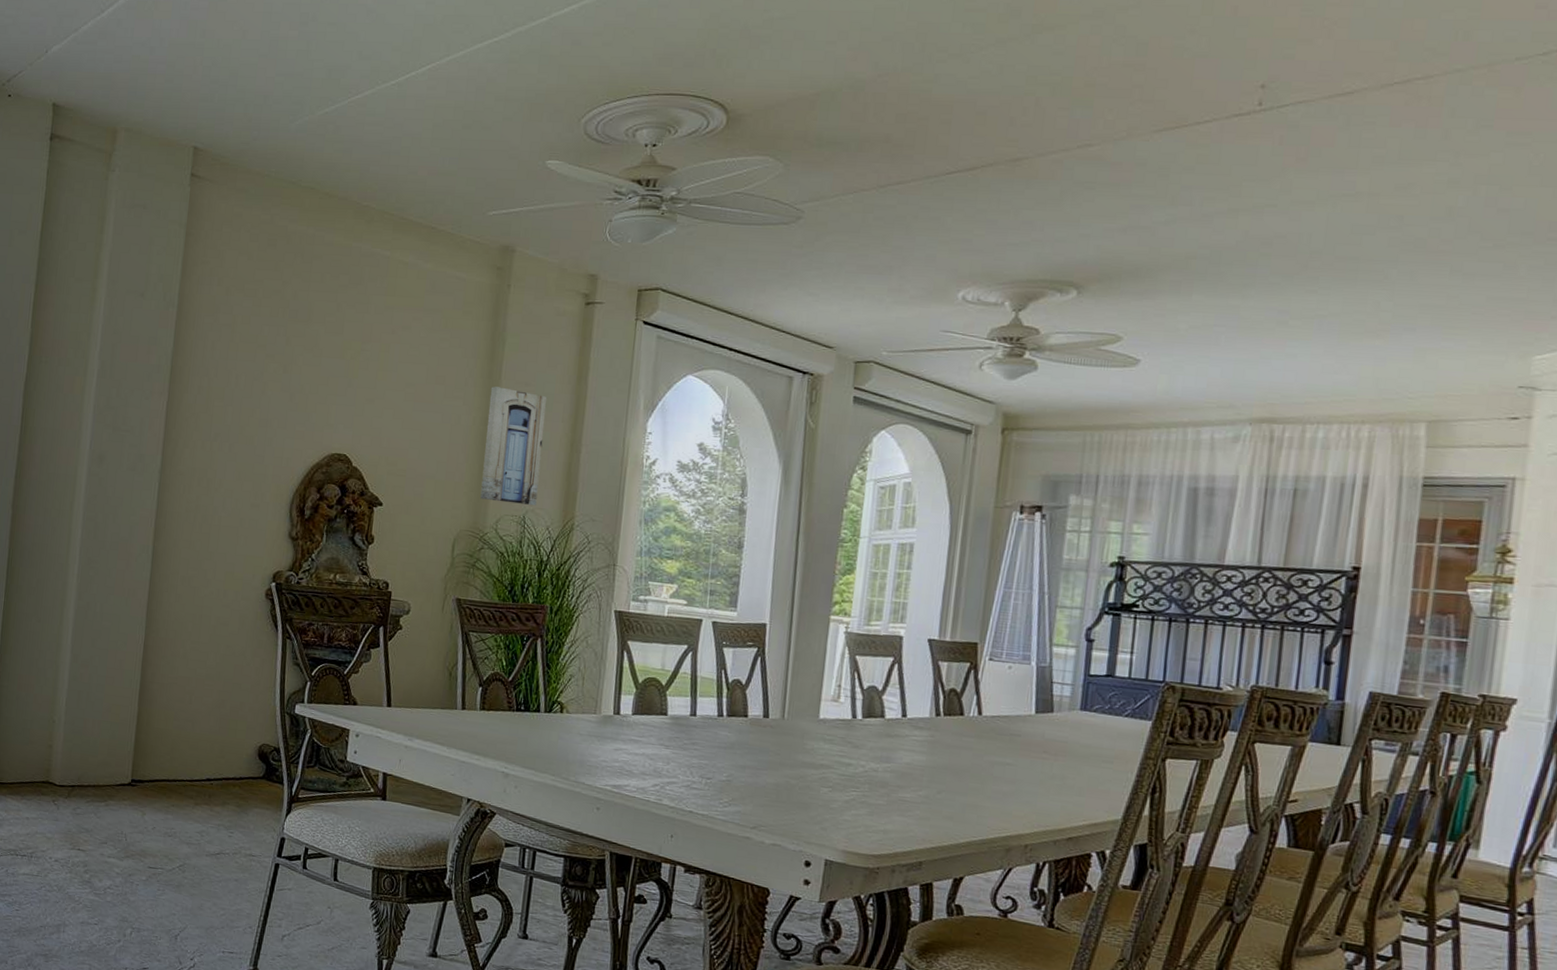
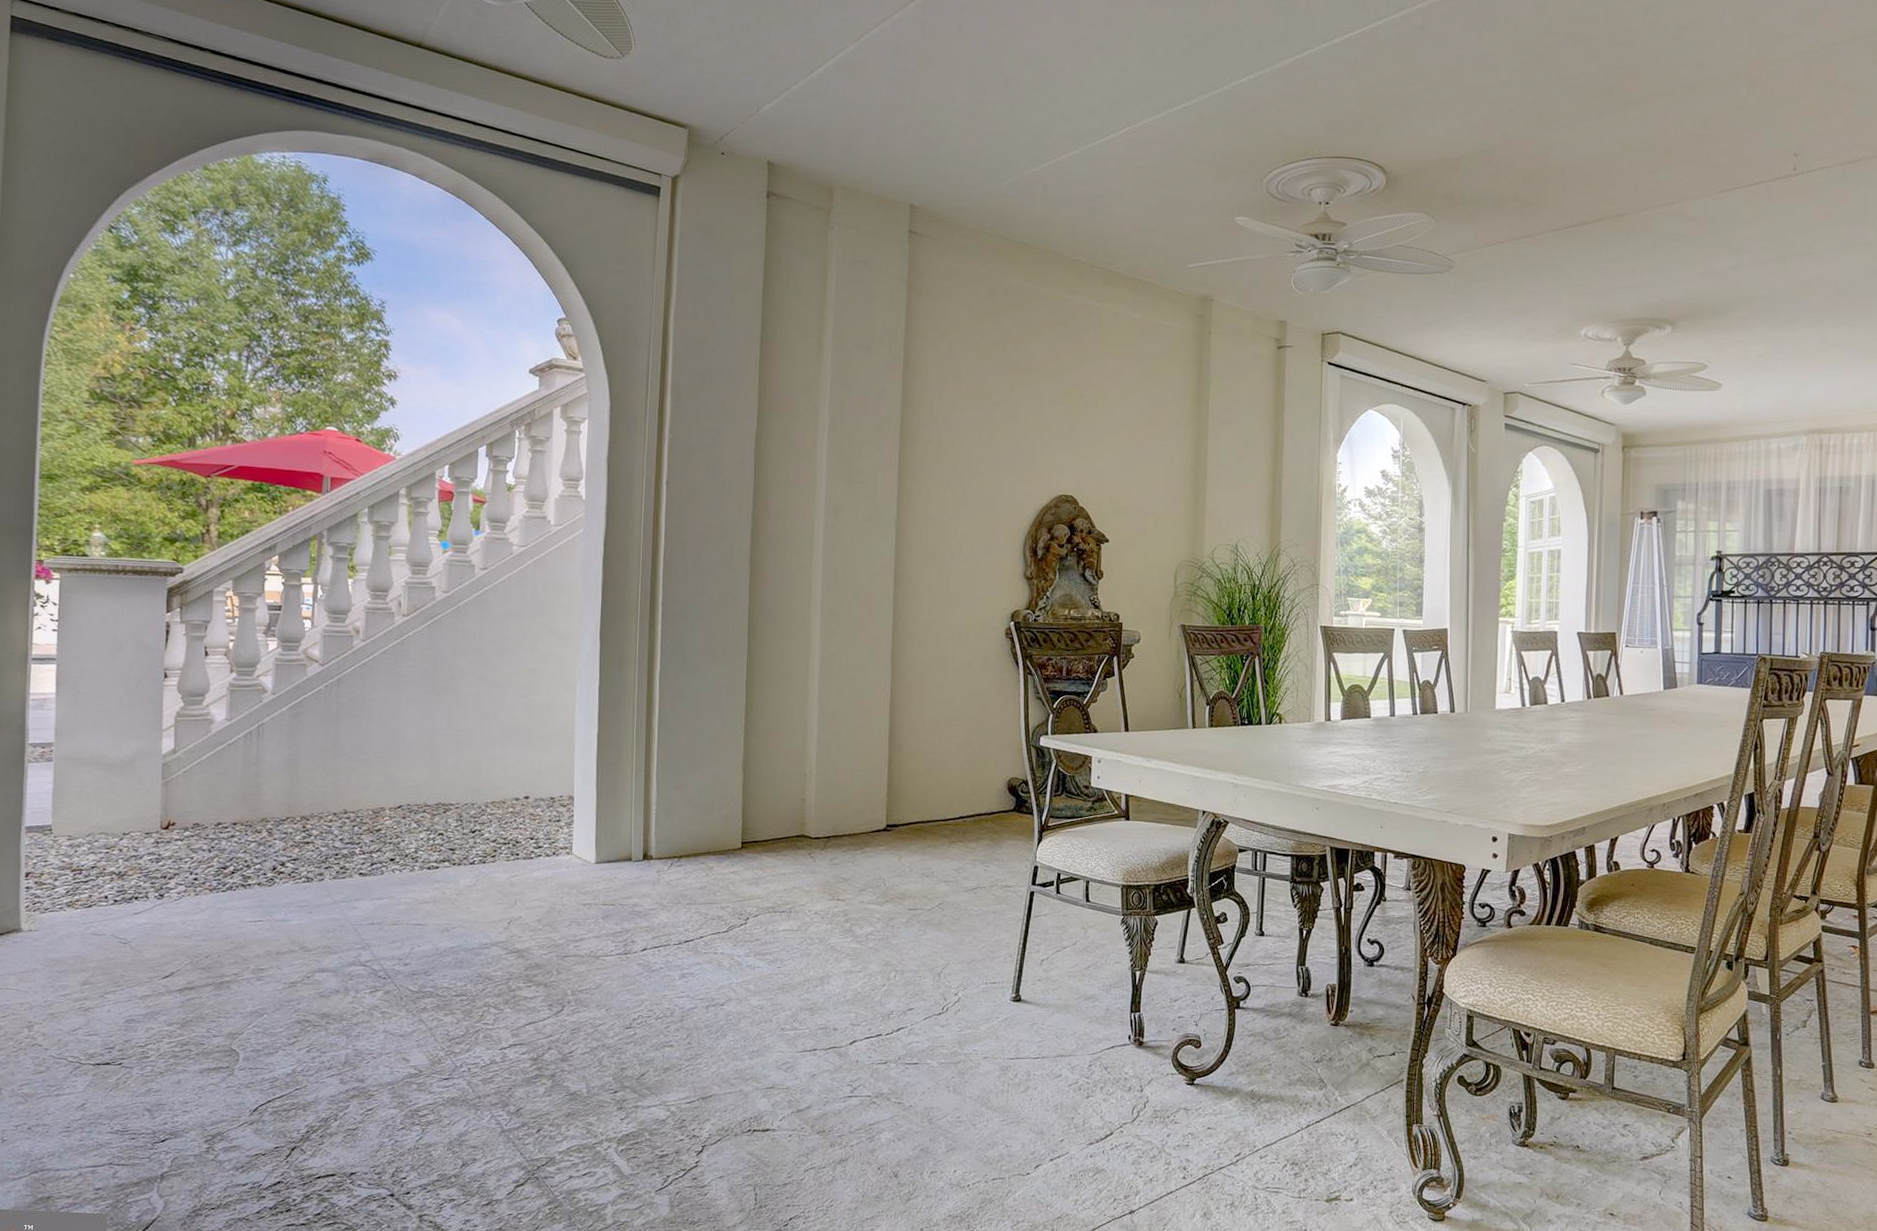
wall art: present [480,386,548,506] -> none [1197,426,1250,535]

